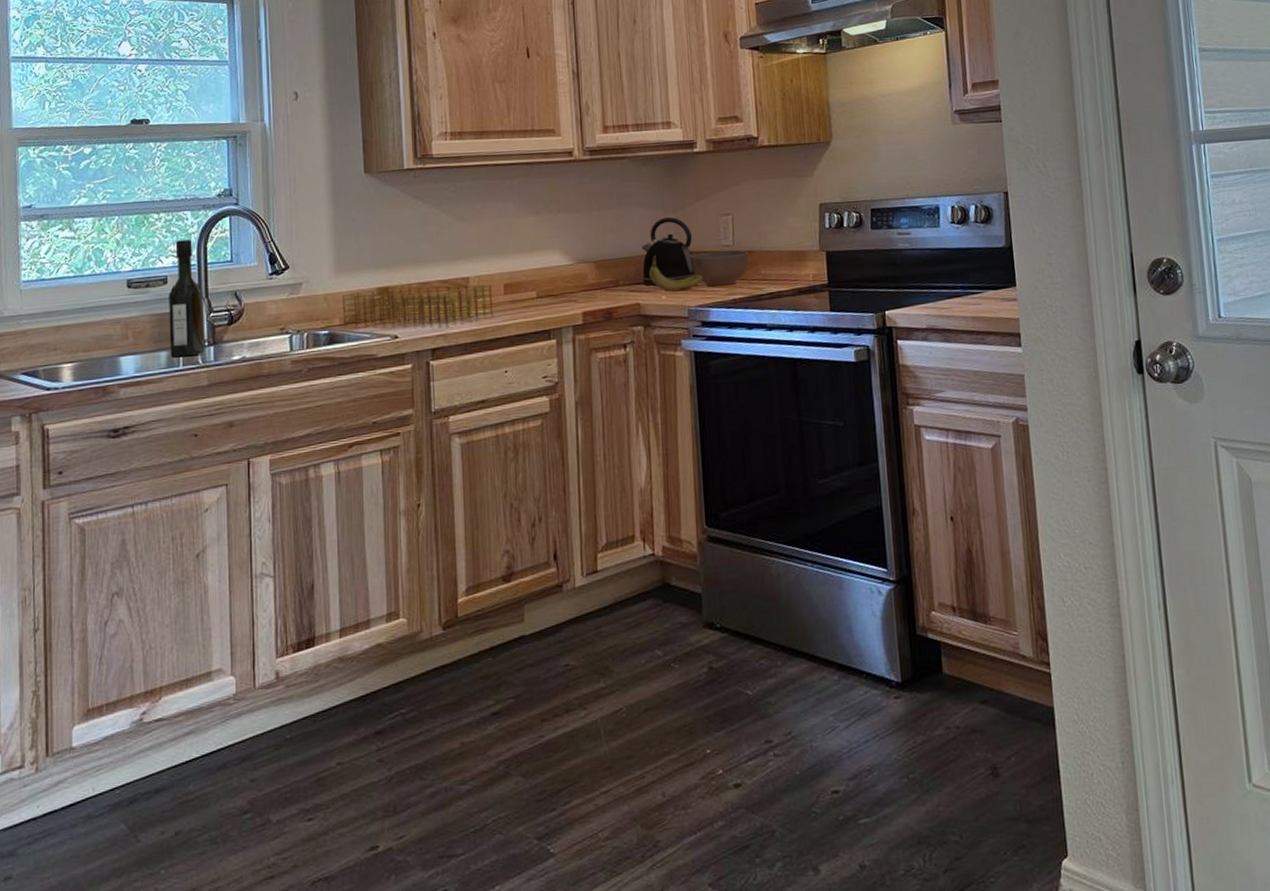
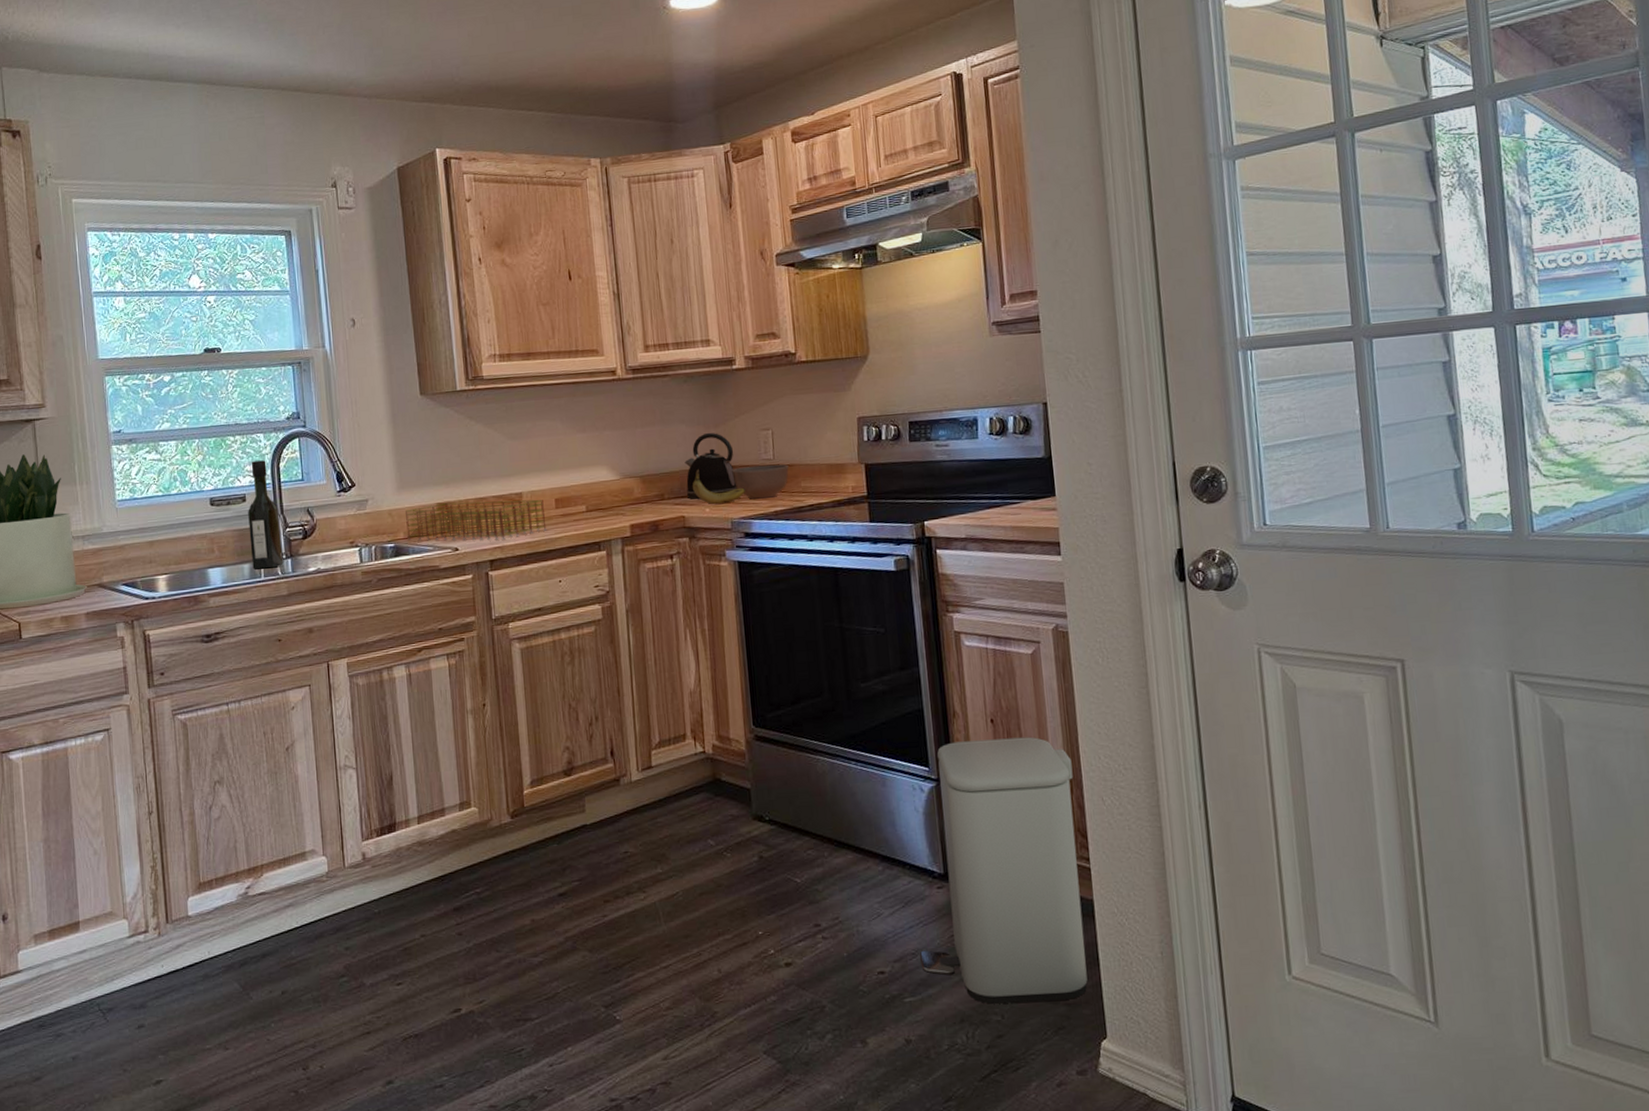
pedal bin: none [875,535,1048,823] -> present [919,737,1088,1004]

